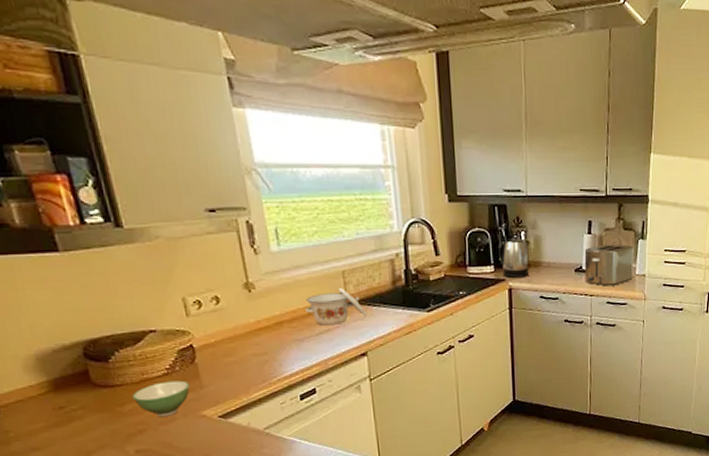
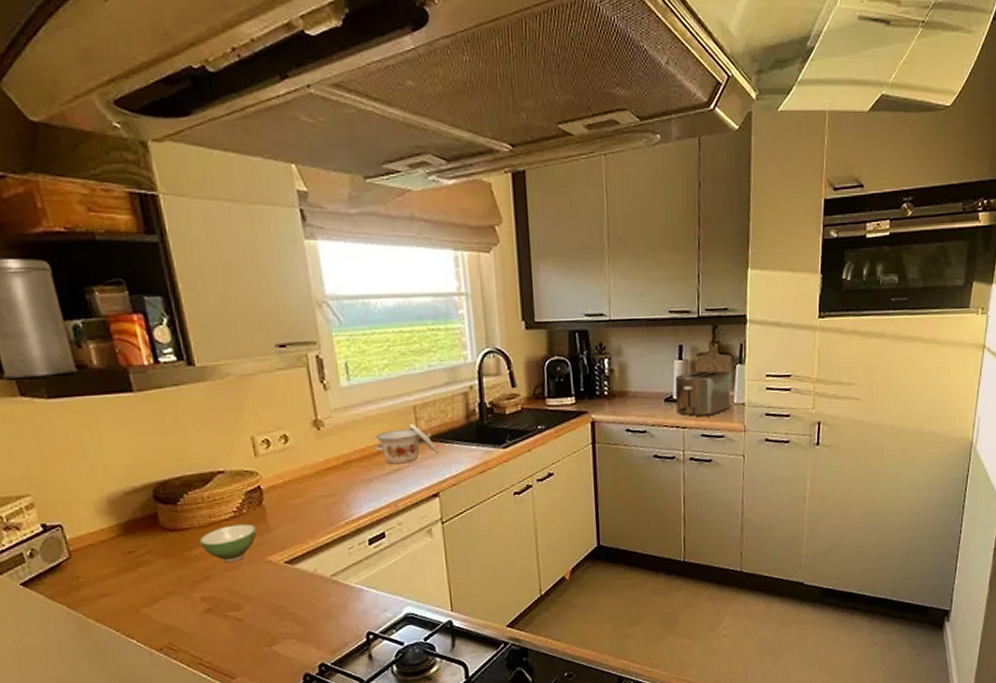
kettle: present [499,238,528,279] -> none [580,366,613,411]

